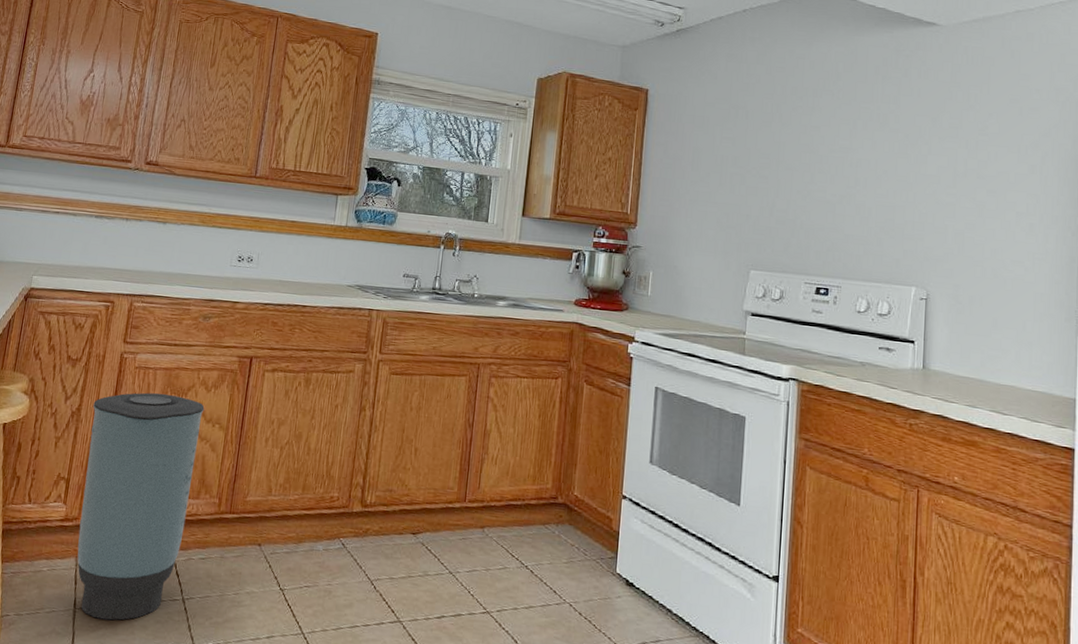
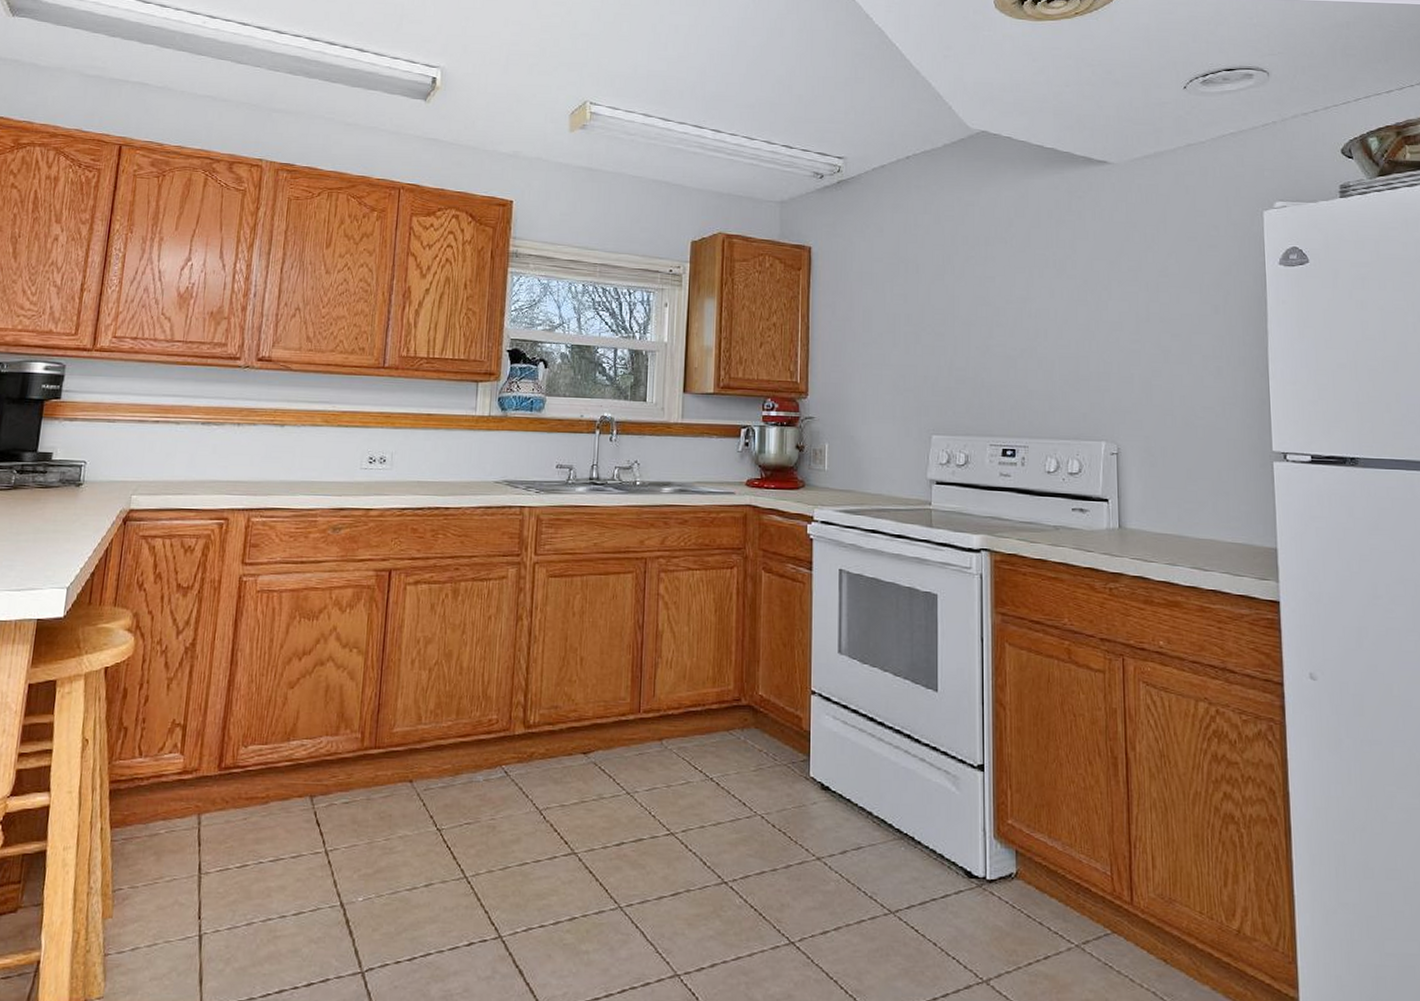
trash can: present [77,392,205,621] -> none [199,618,340,884]

